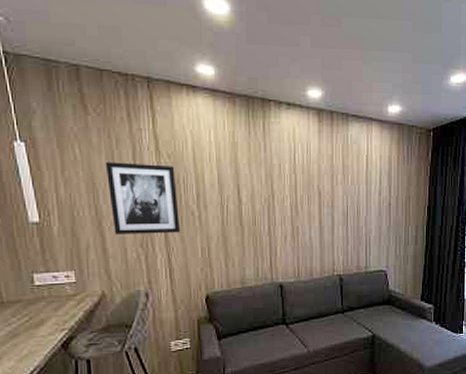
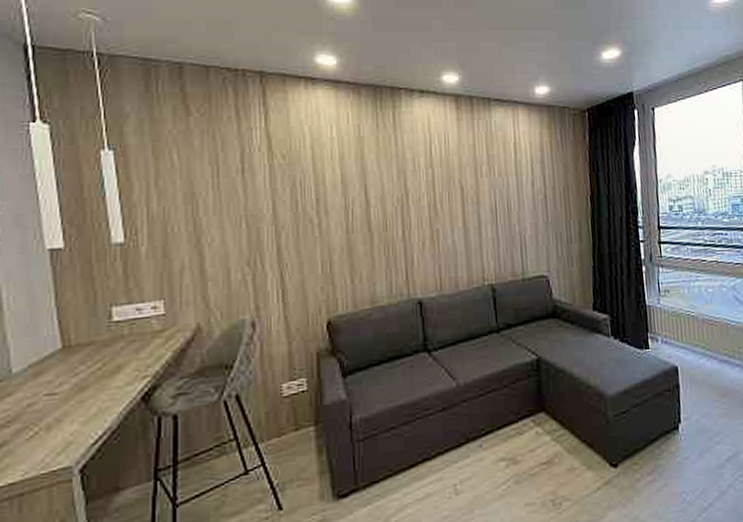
wall art: present [105,162,180,234] -> none [207,166,295,252]

